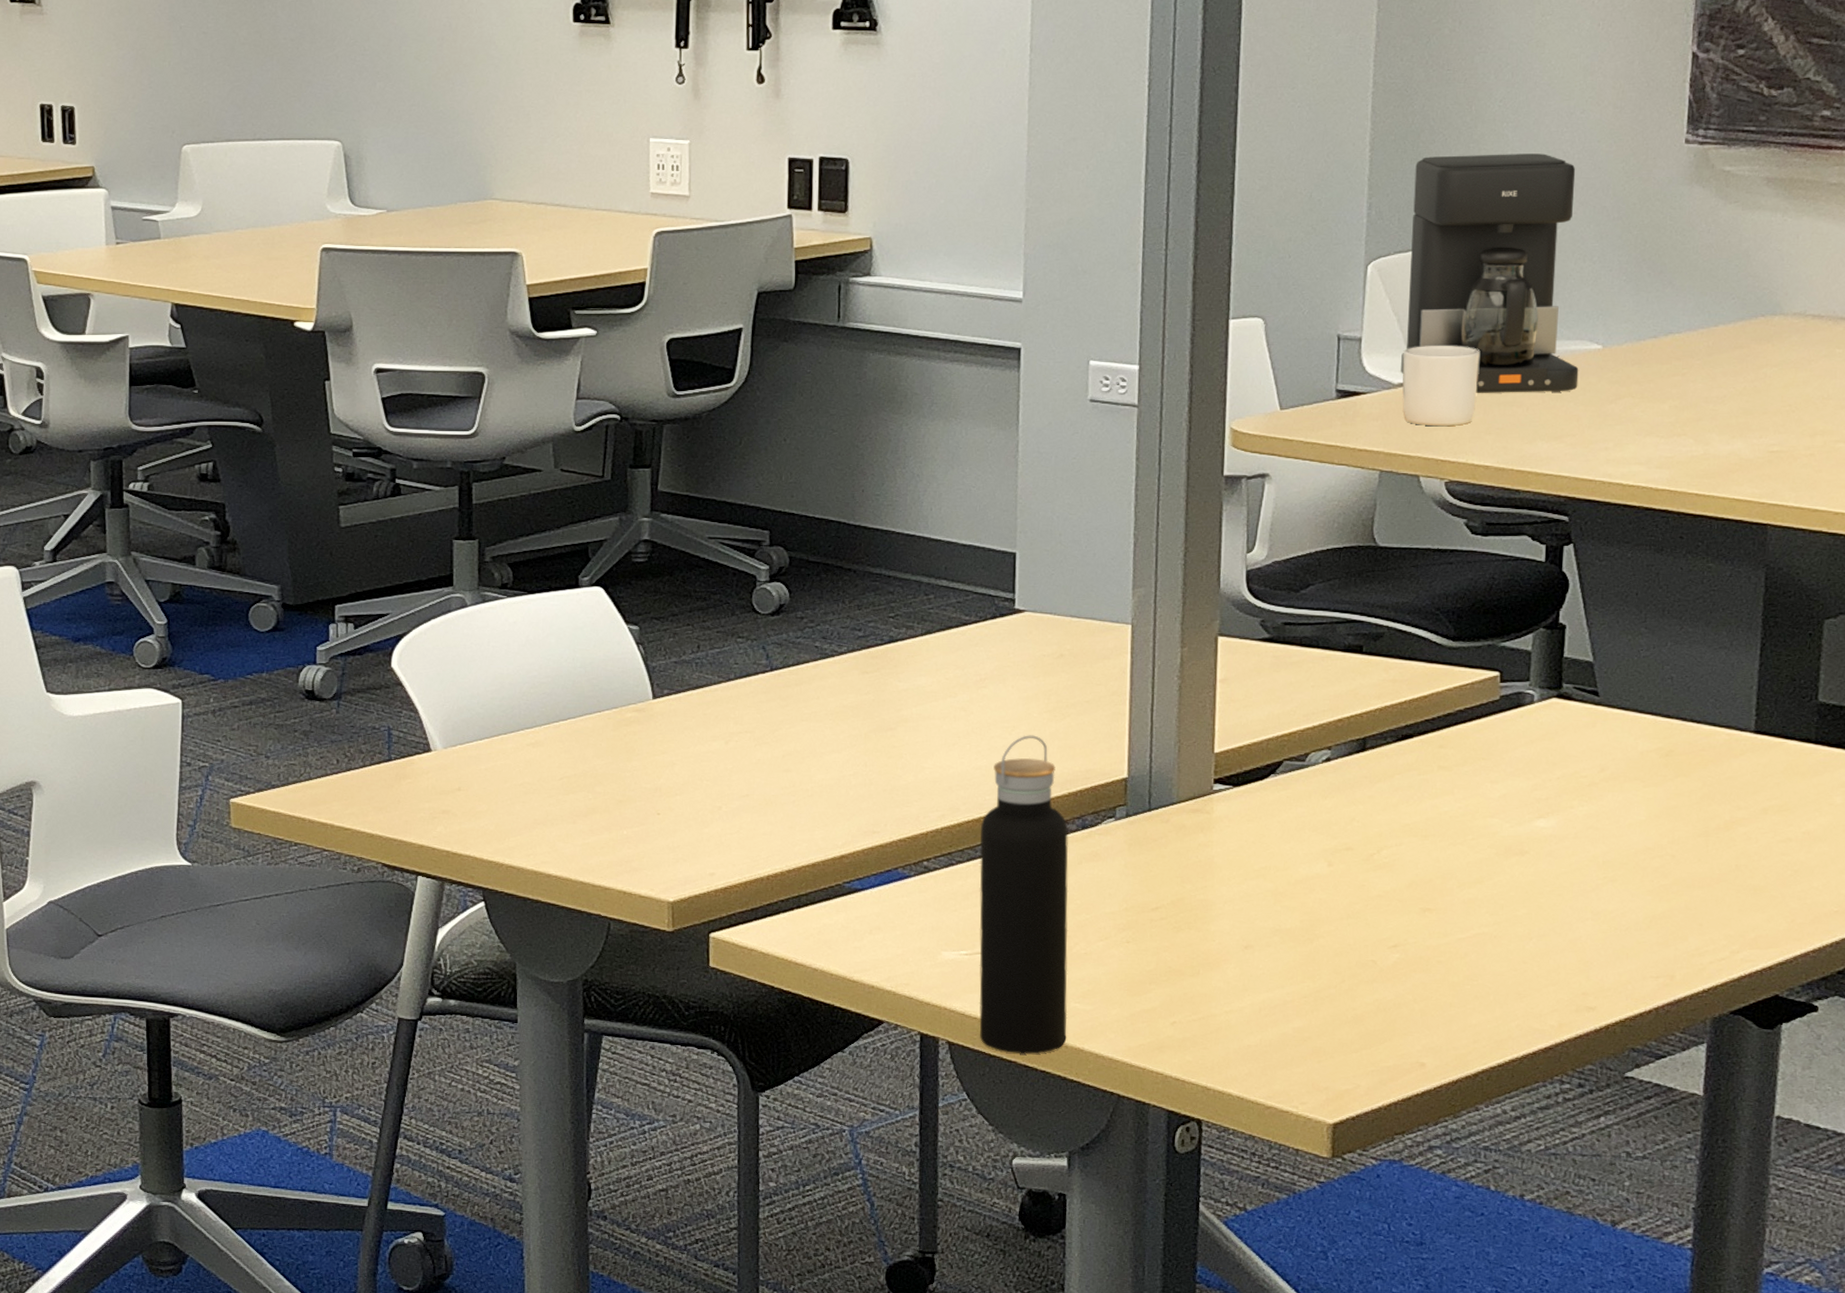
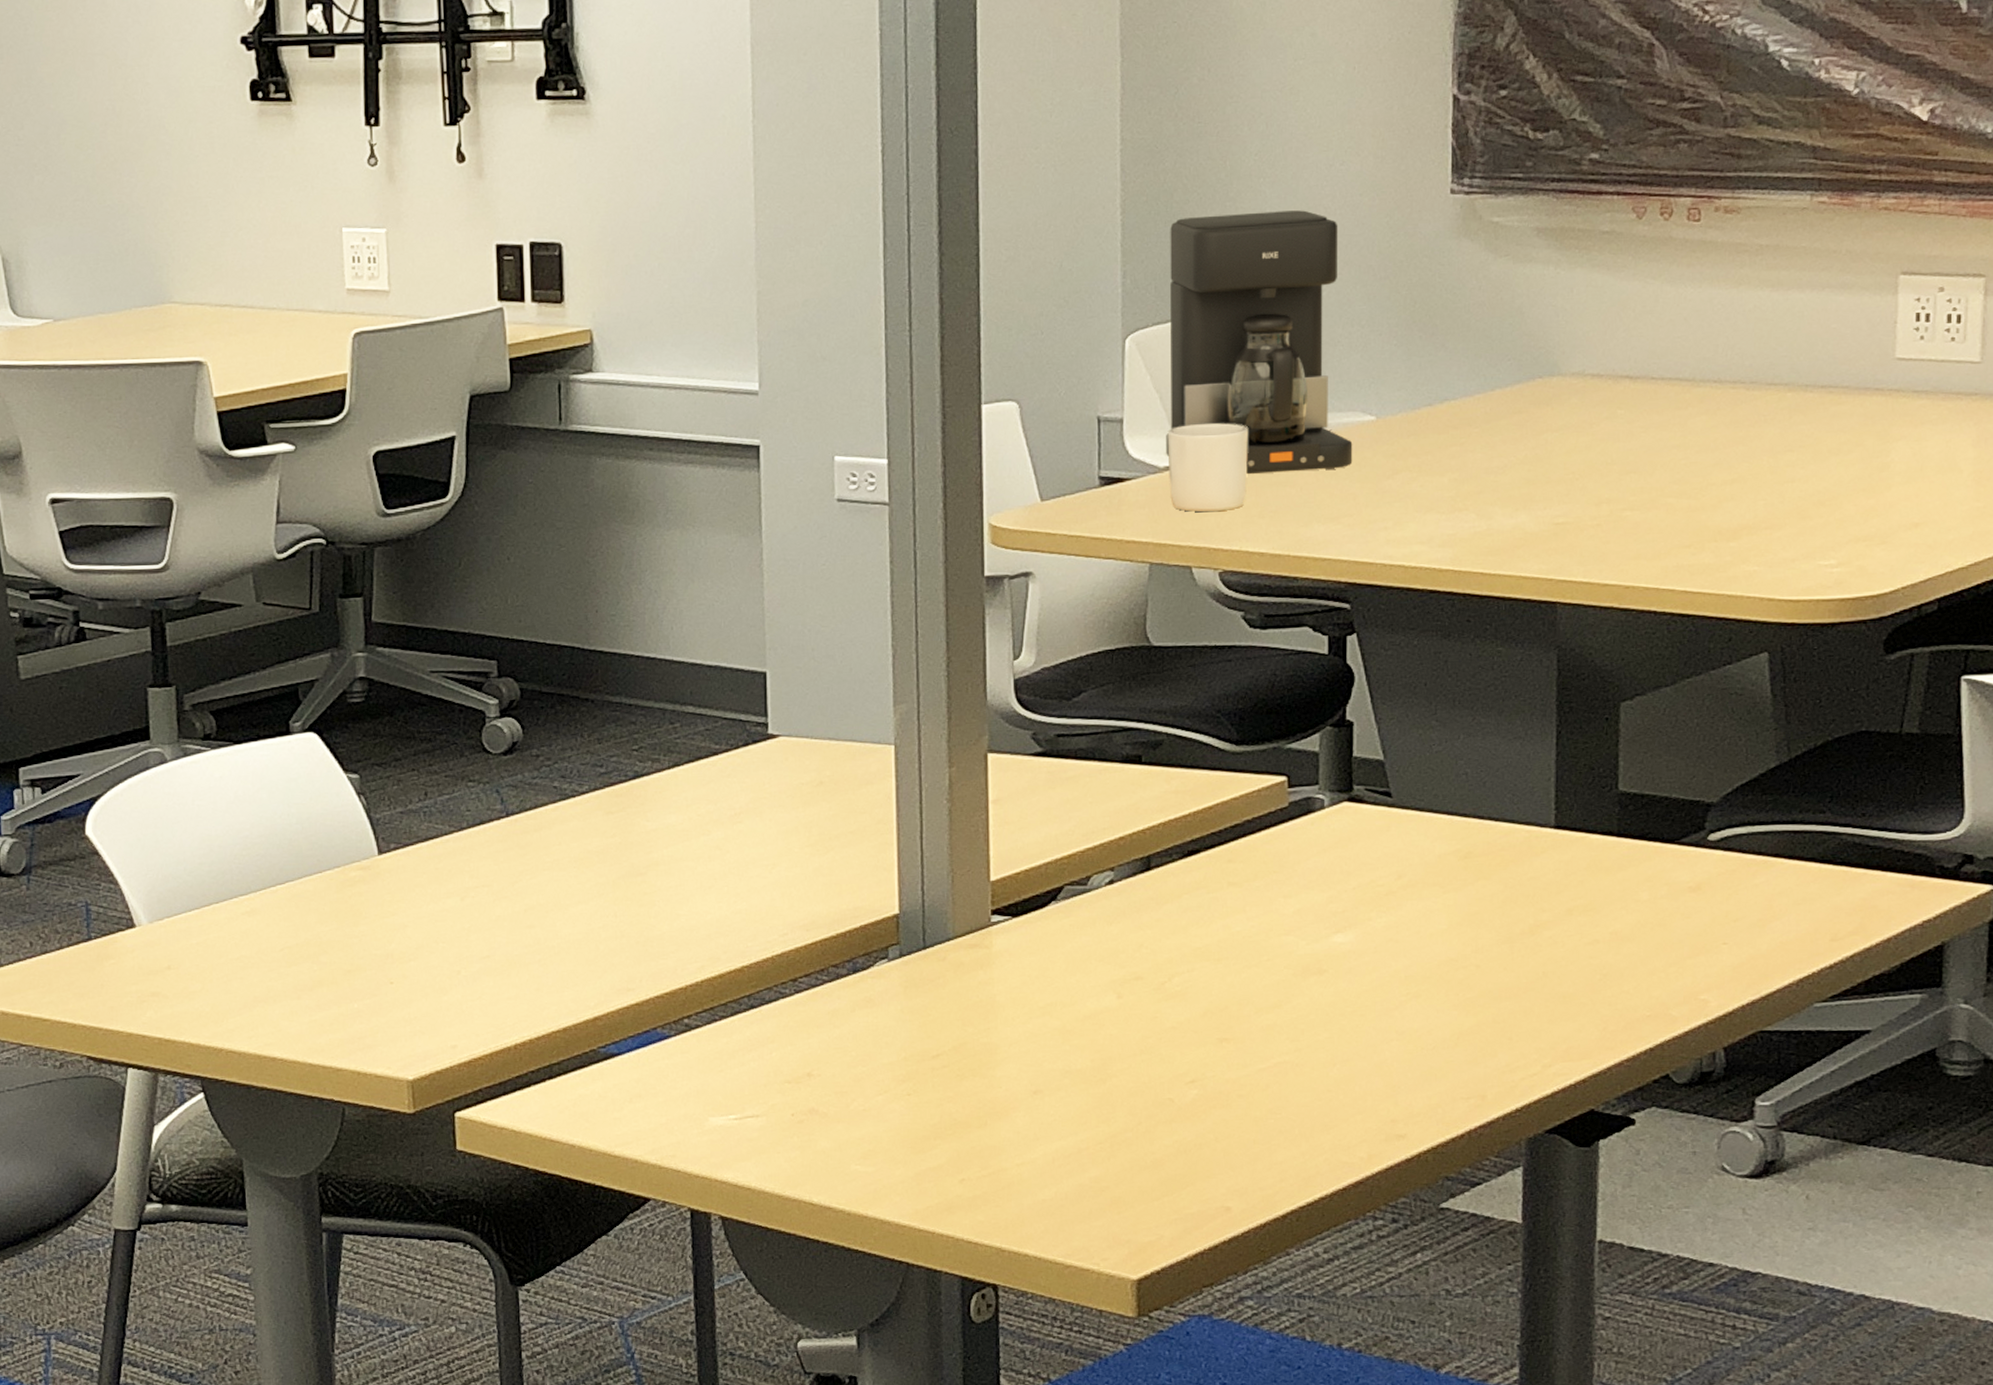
water bottle: present [979,735,1069,1054] -> none [743,872,849,1225]

